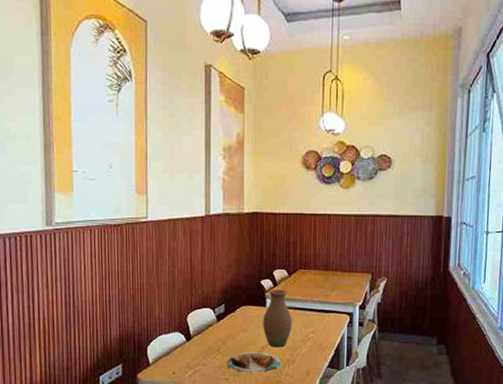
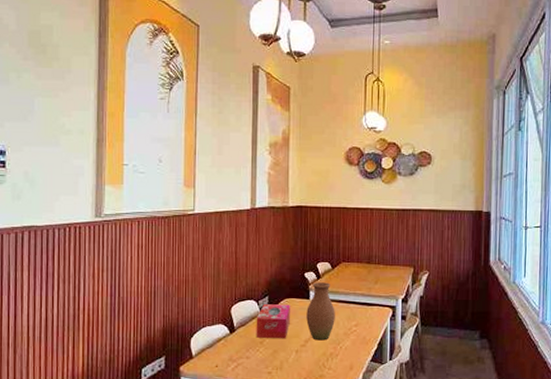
tissue box: none [212,312,247,346] -> present [256,304,290,339]
plate: present [226,352,281,373] -> none [269,345,324,366]

